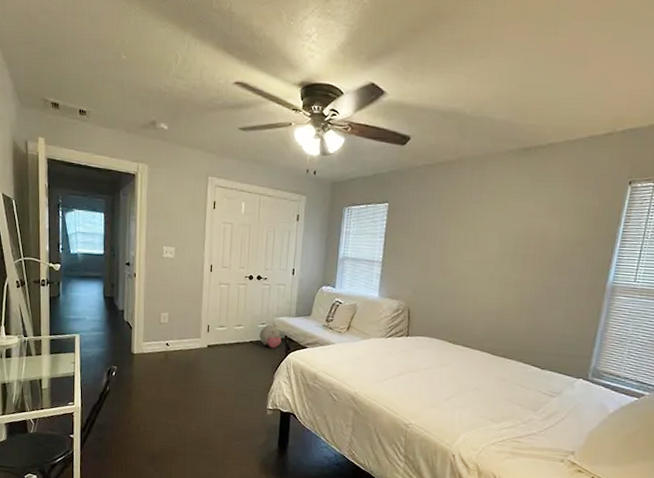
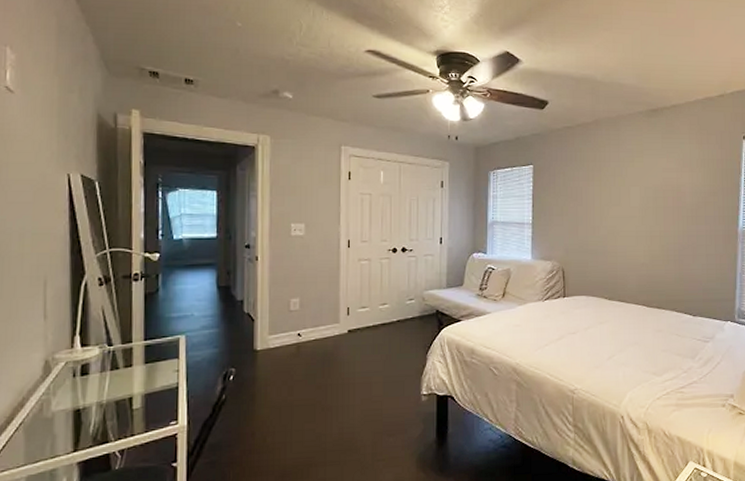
plush toy: present [259,324,282,348] -> none [408,299,433,325]

